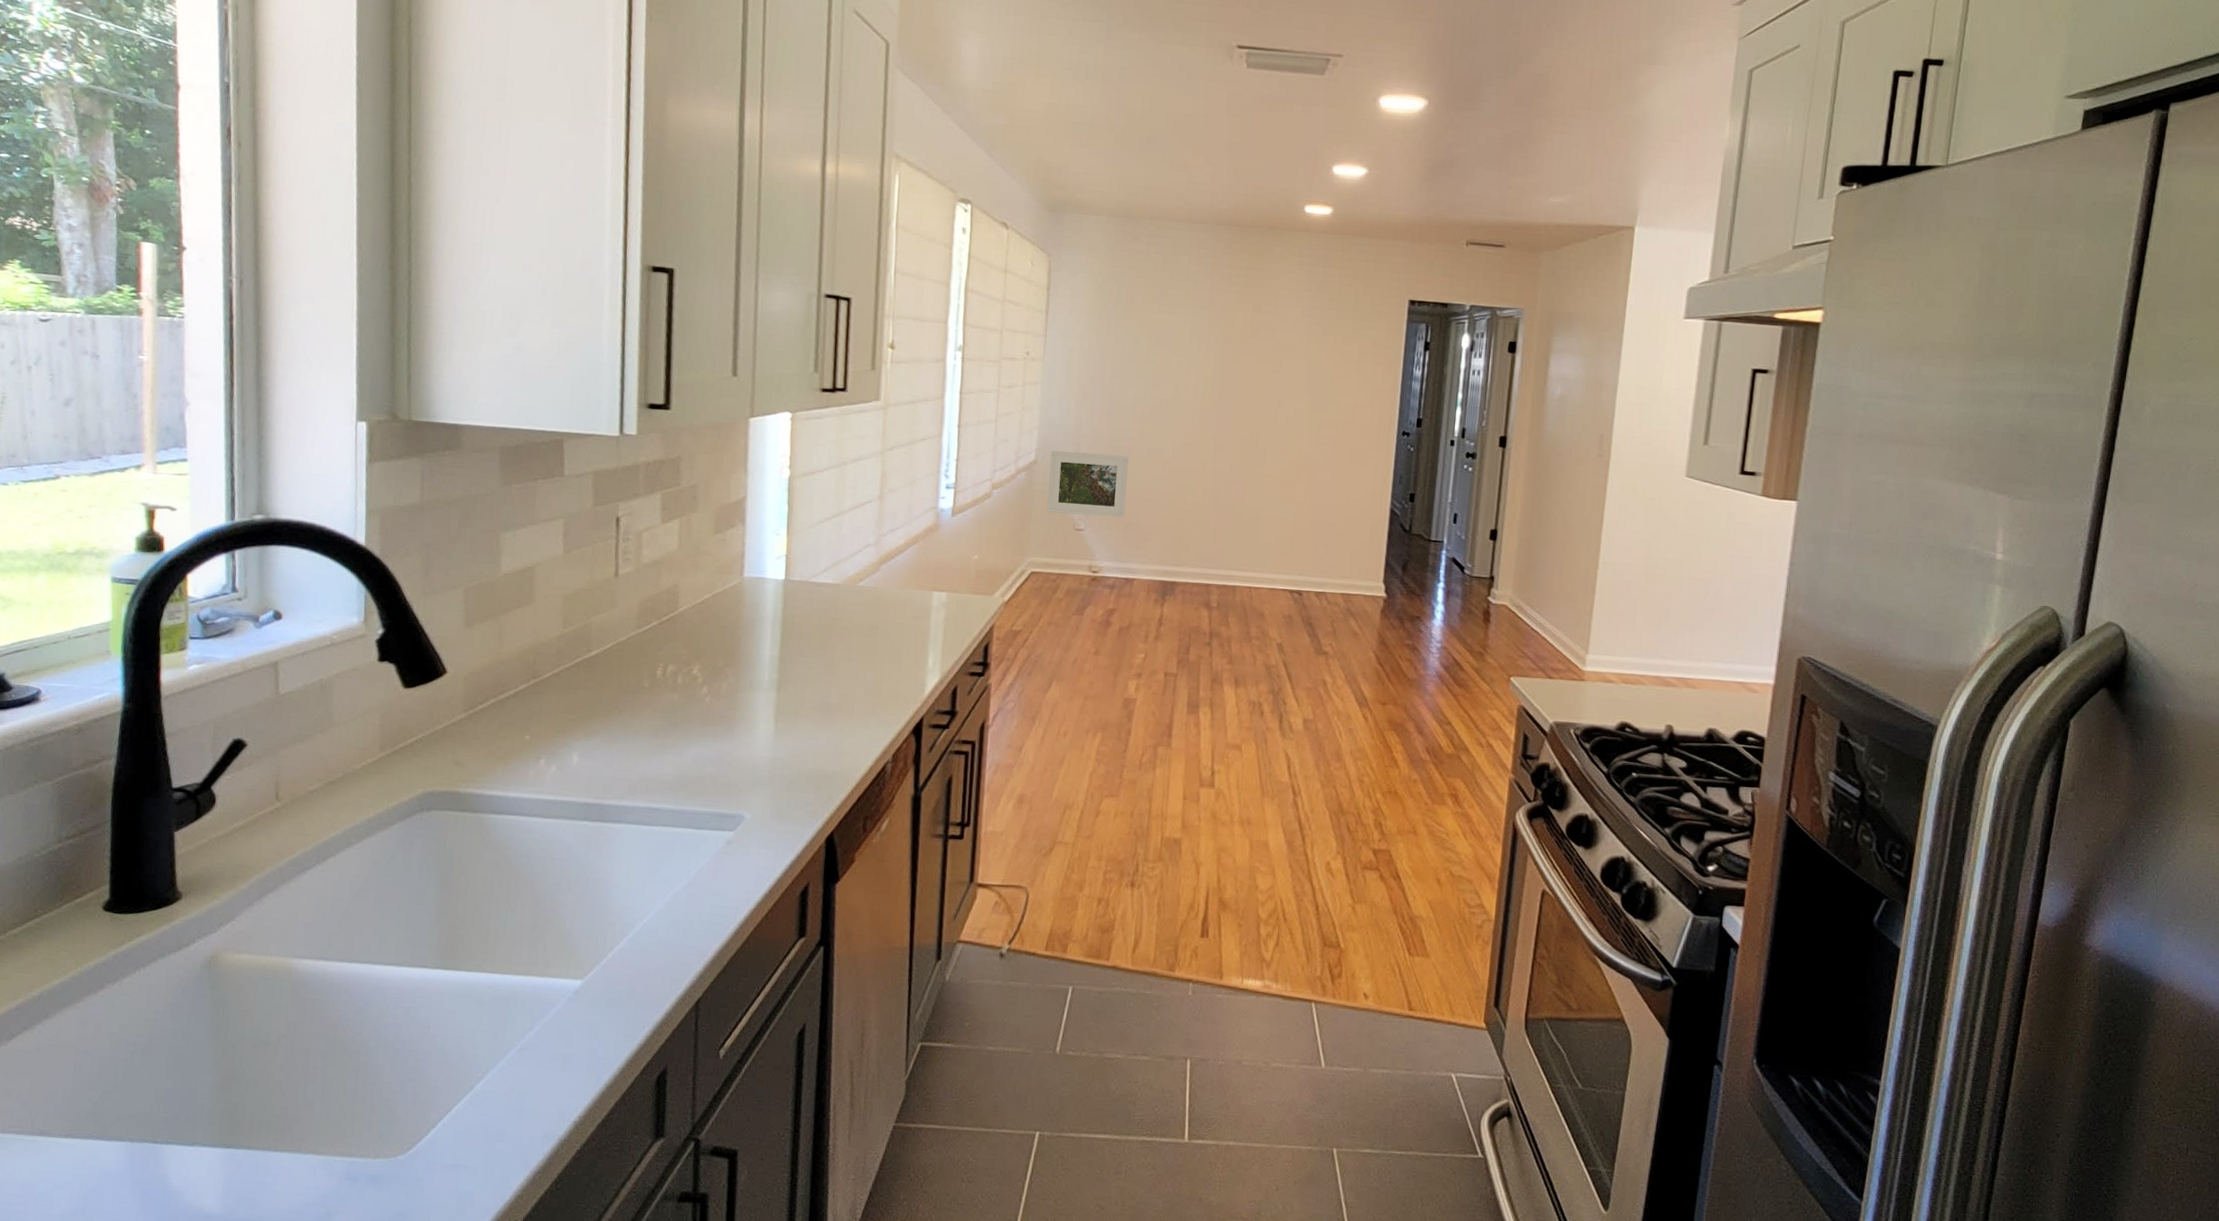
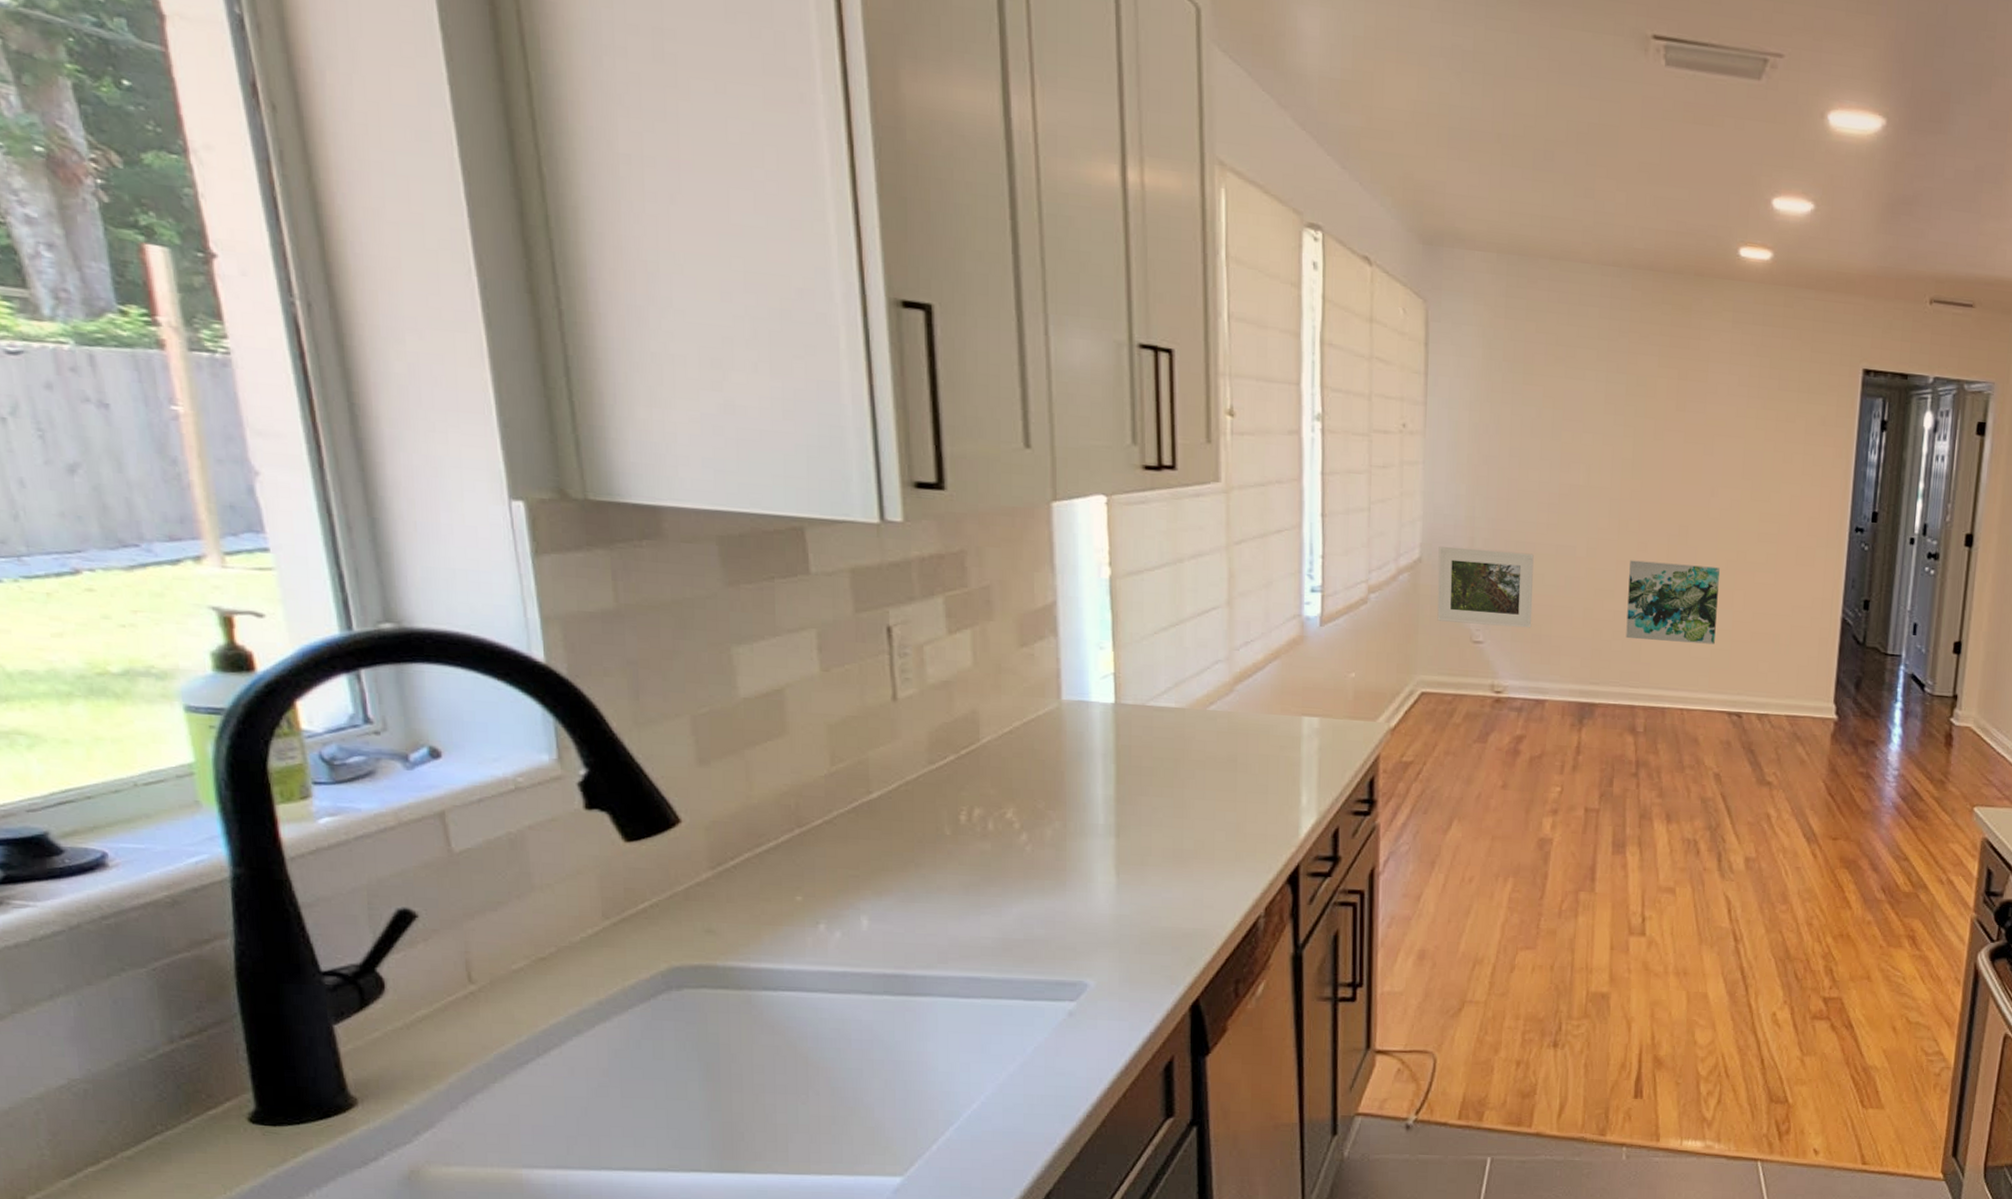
wall art: none [1203,460,1285,532] -> present [1626,560,1720,645]

